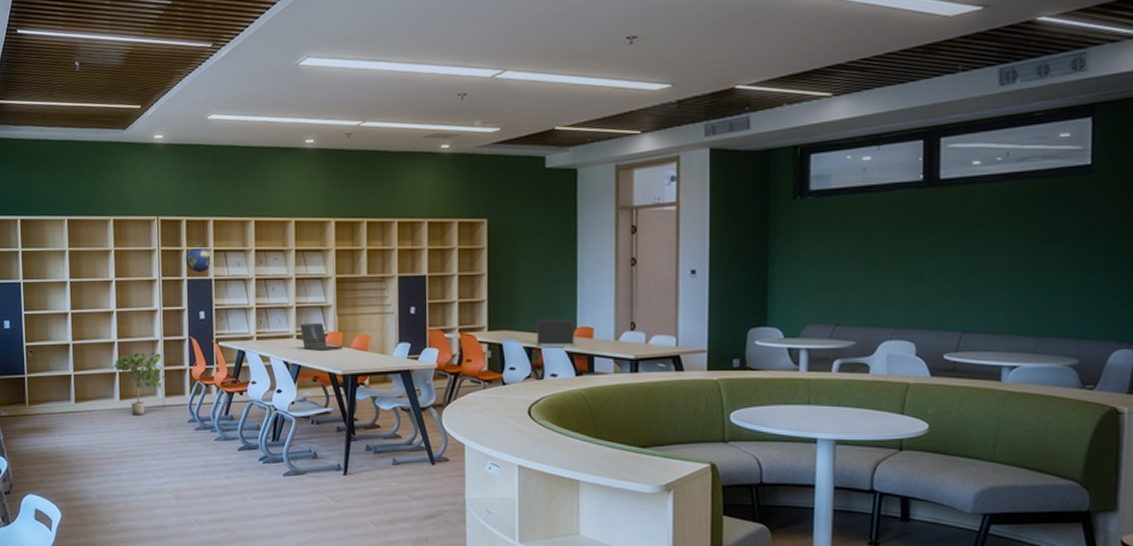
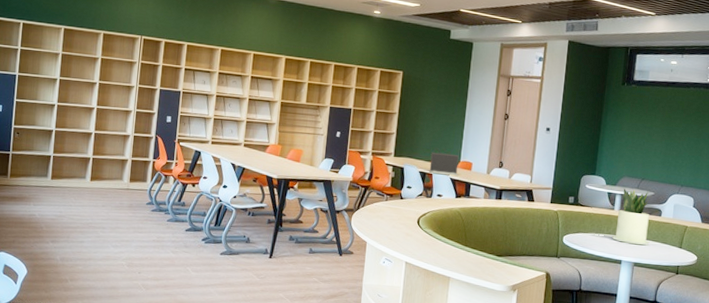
potted plant: present [111,352,166,415] -> none [86,143,132,195]
globe: present [185,245,213,273] -> none [160,62,183,86]
laptop computer: present [300,323,344,351] -> none [248,135,281,159]
planter: none [799,340,856,416] -> present [611,188,651,246]

